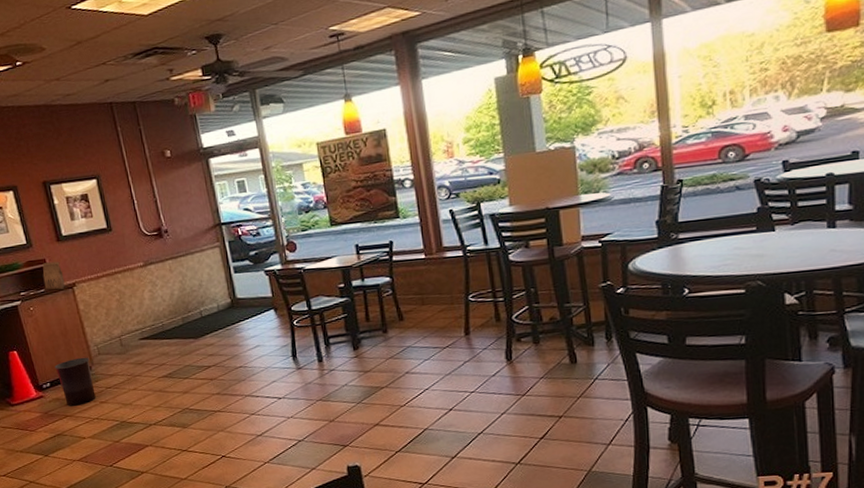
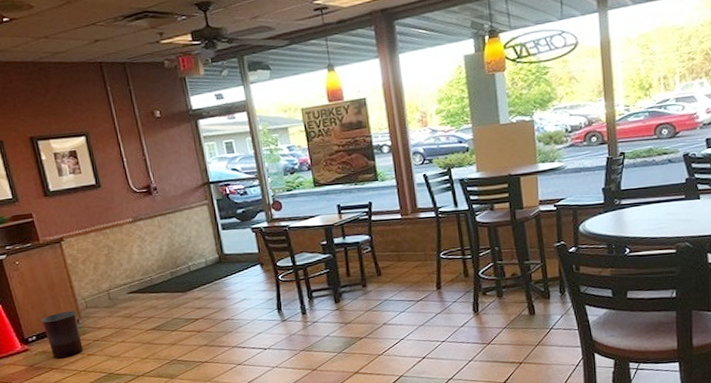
paper bag: present [42,261,66,291] -> none [29,216,53,245]

